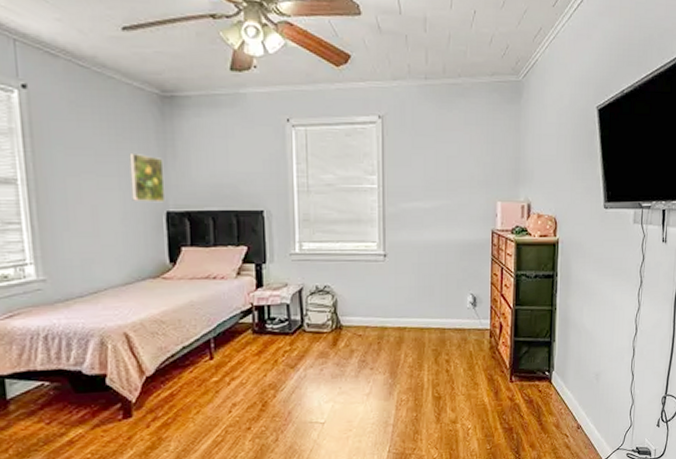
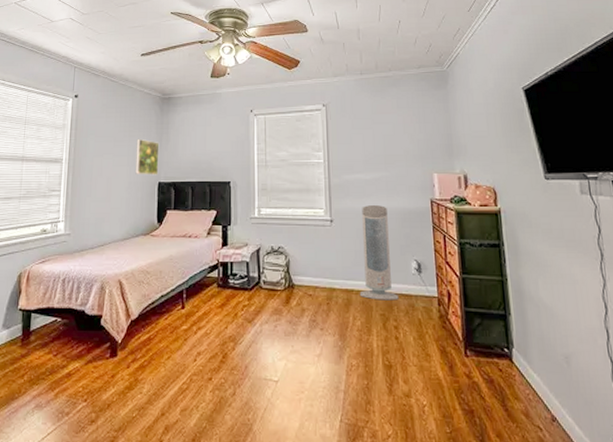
air purifier: none [412,237,452,336] -> present [359,205,399,301]

